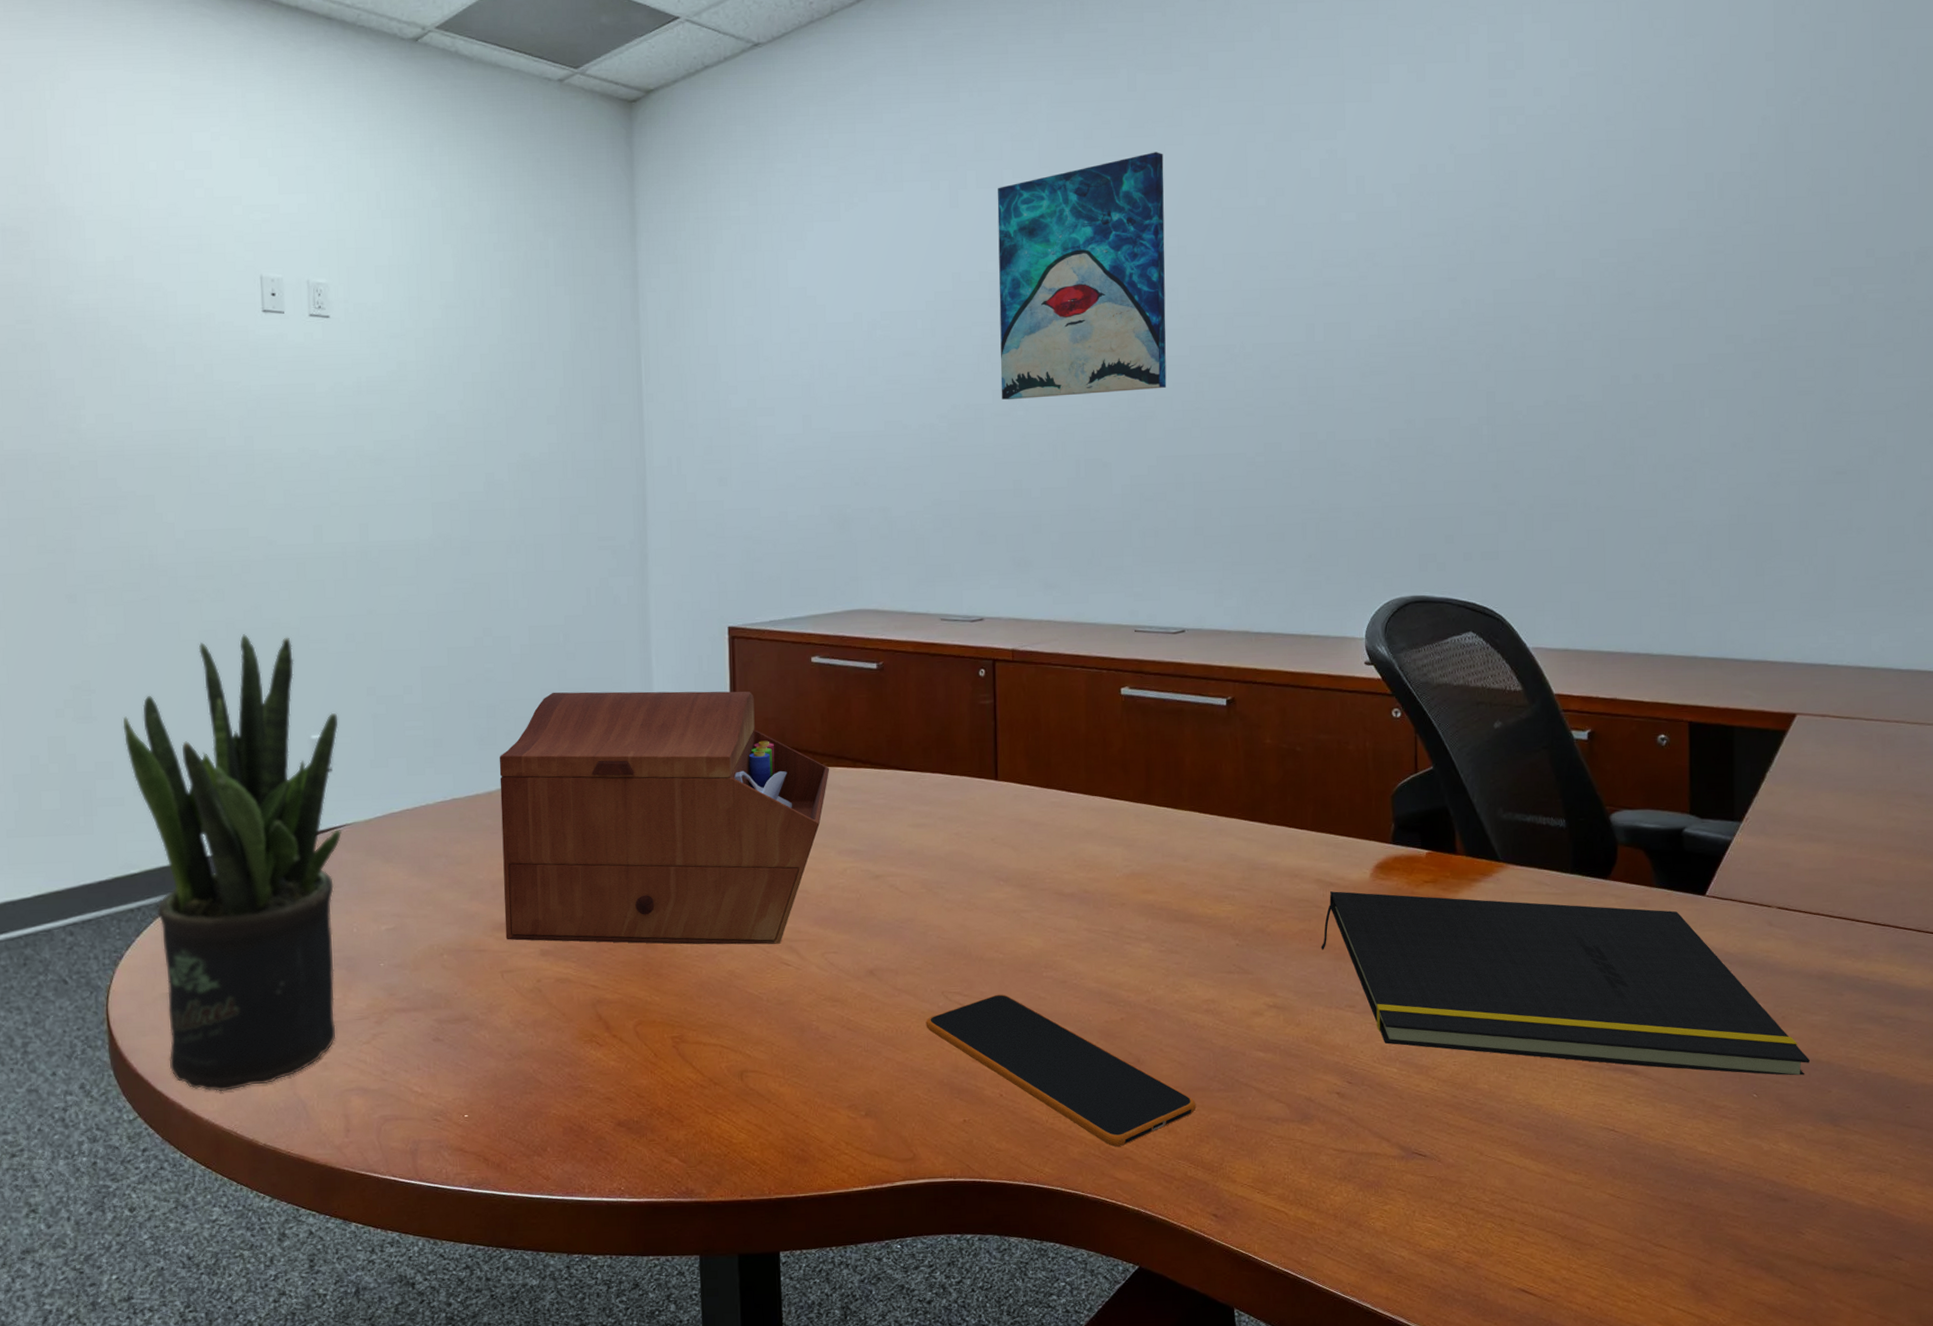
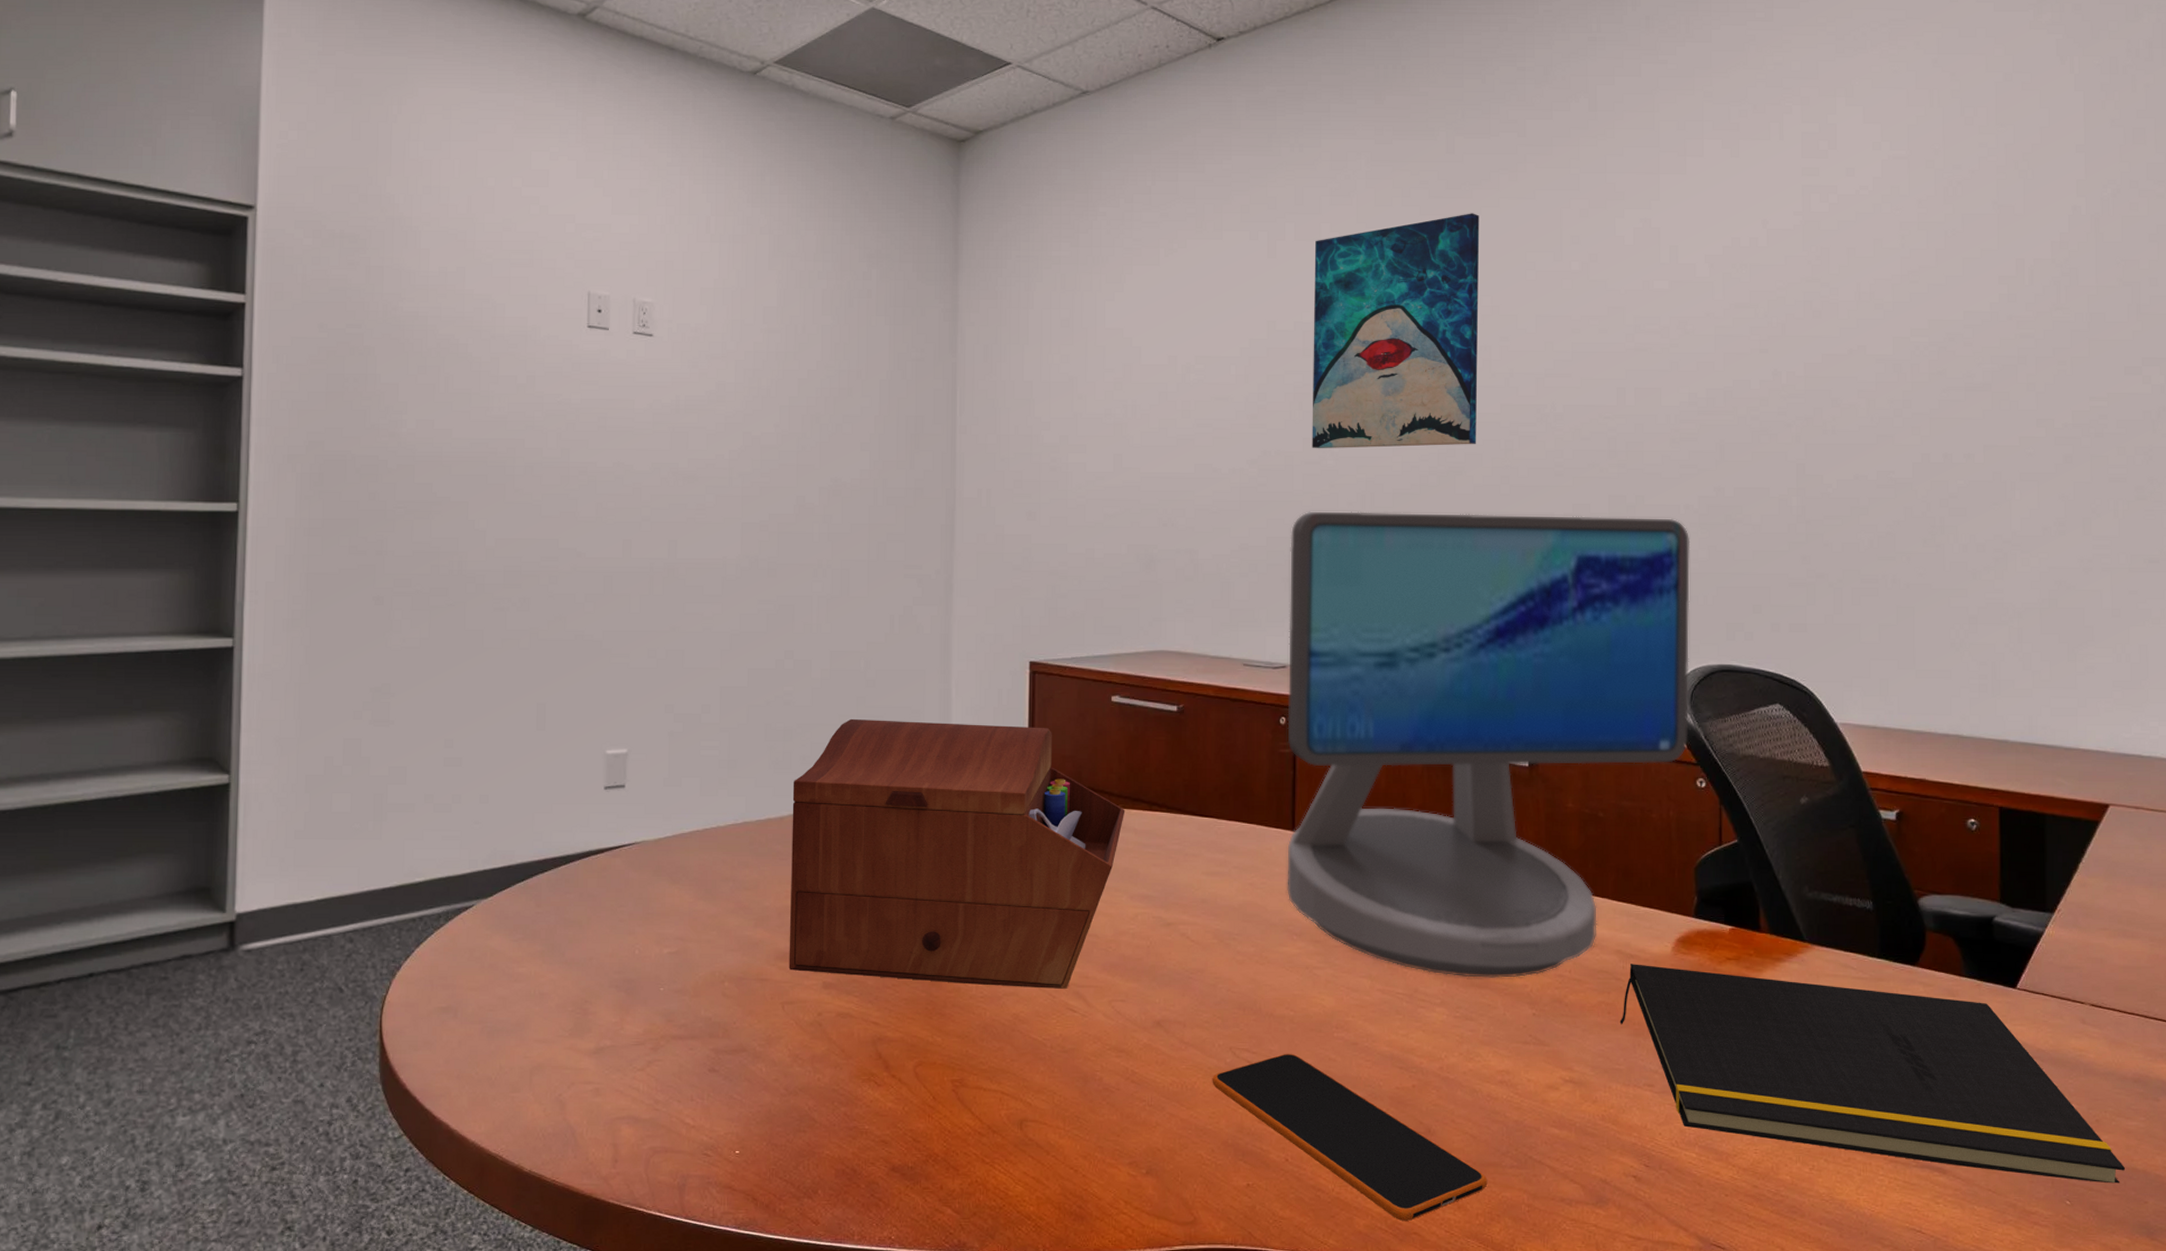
potted plant: present [122,634,341,1092] -> none [419,645,635,1113]
computer monitor: none [983,453,1383,912] -> present [1287,511,1690,978]

